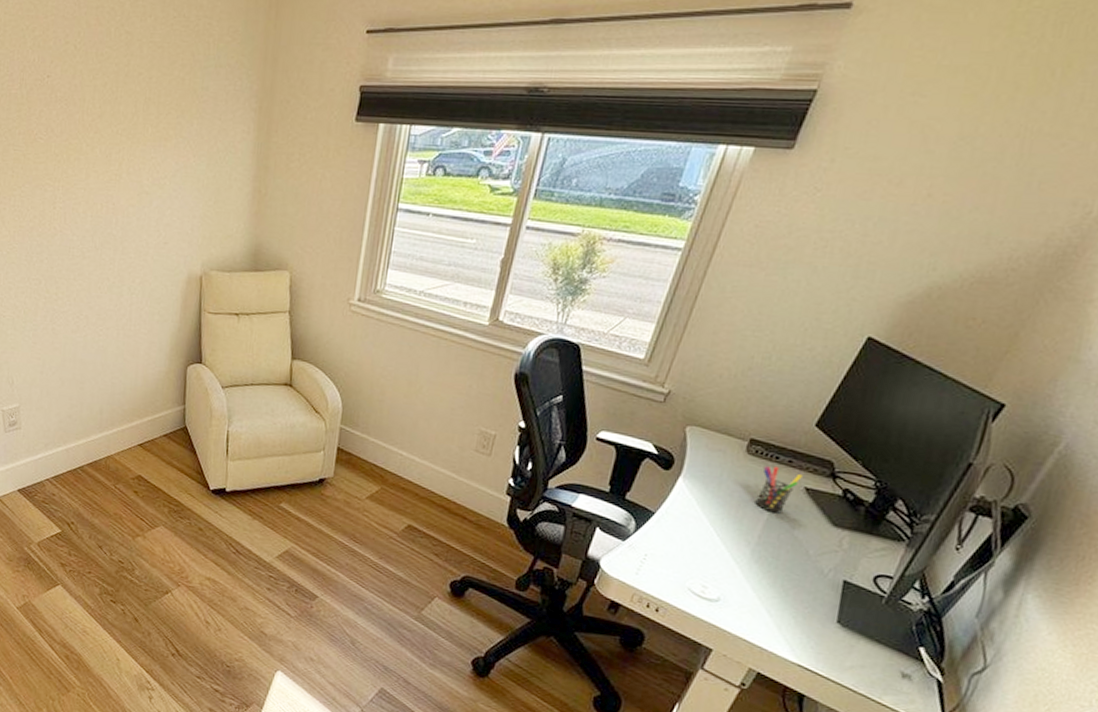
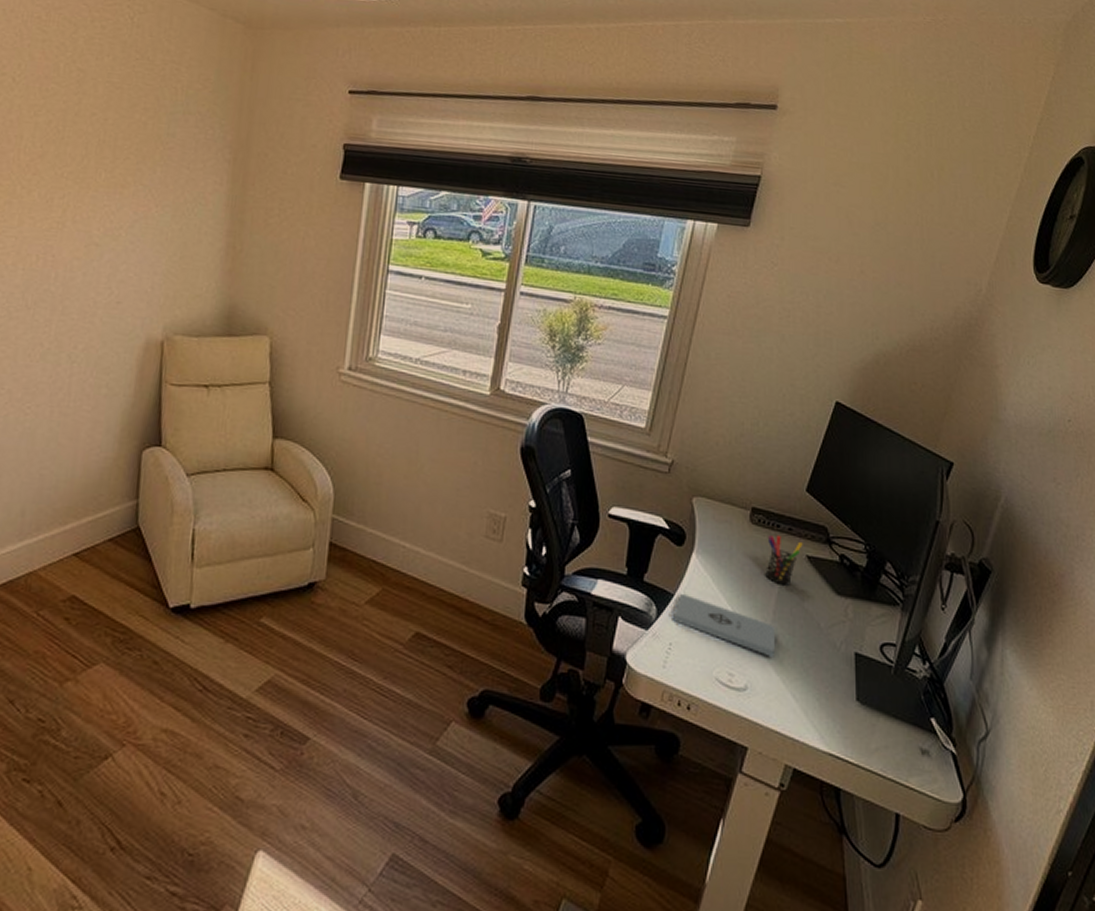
notebook: none [650,513,758,576] -> present [672,594,775,657]

